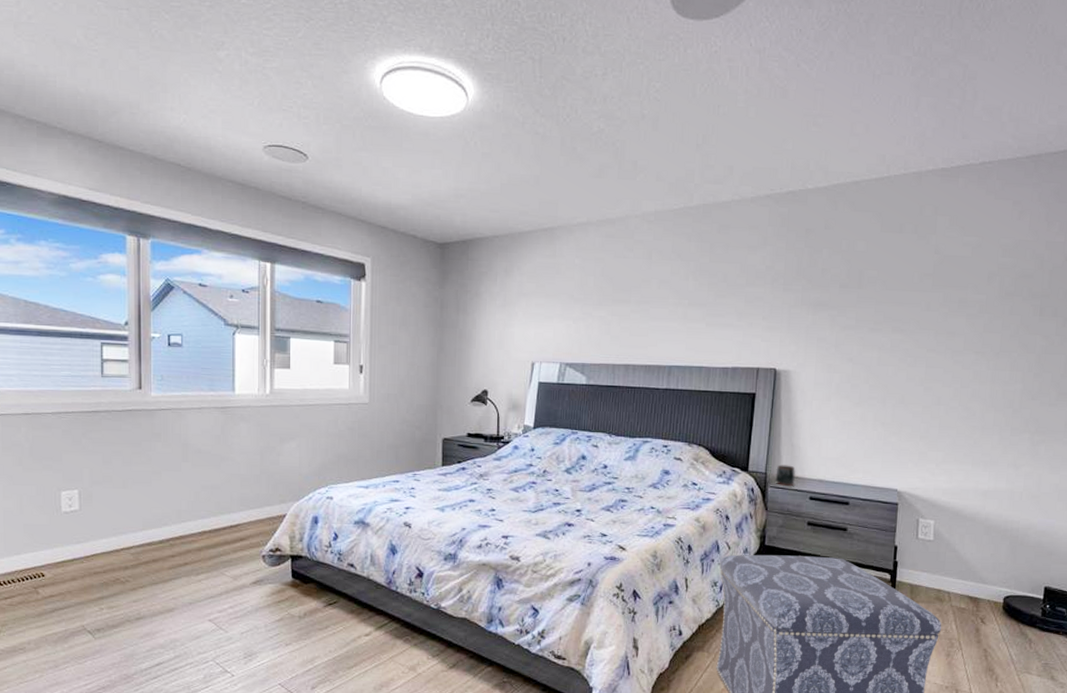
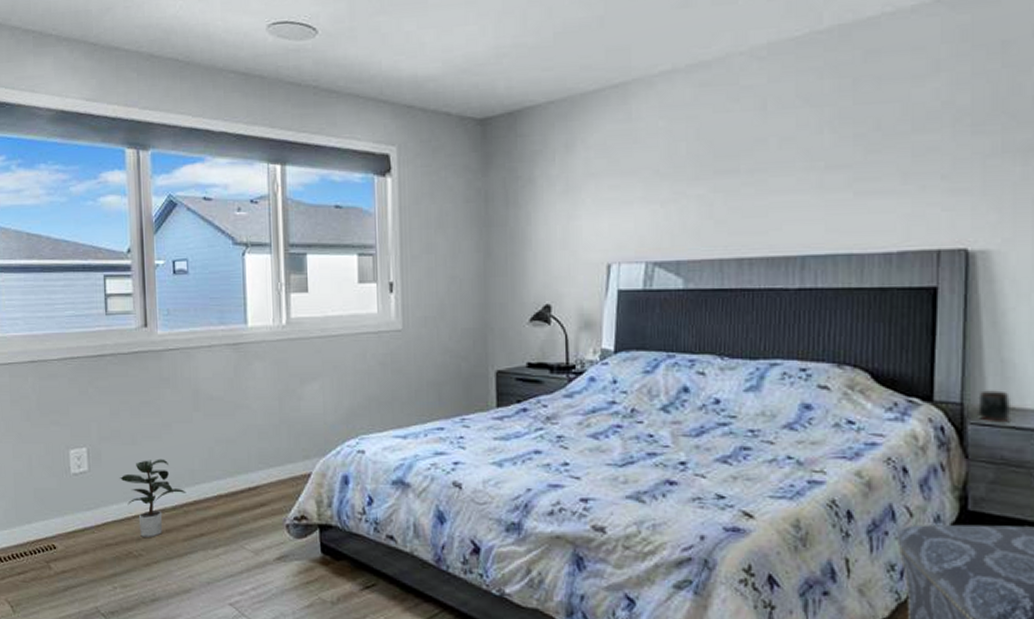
potted plant: none [110,500,173,567] -> present [120,459,186,538]

